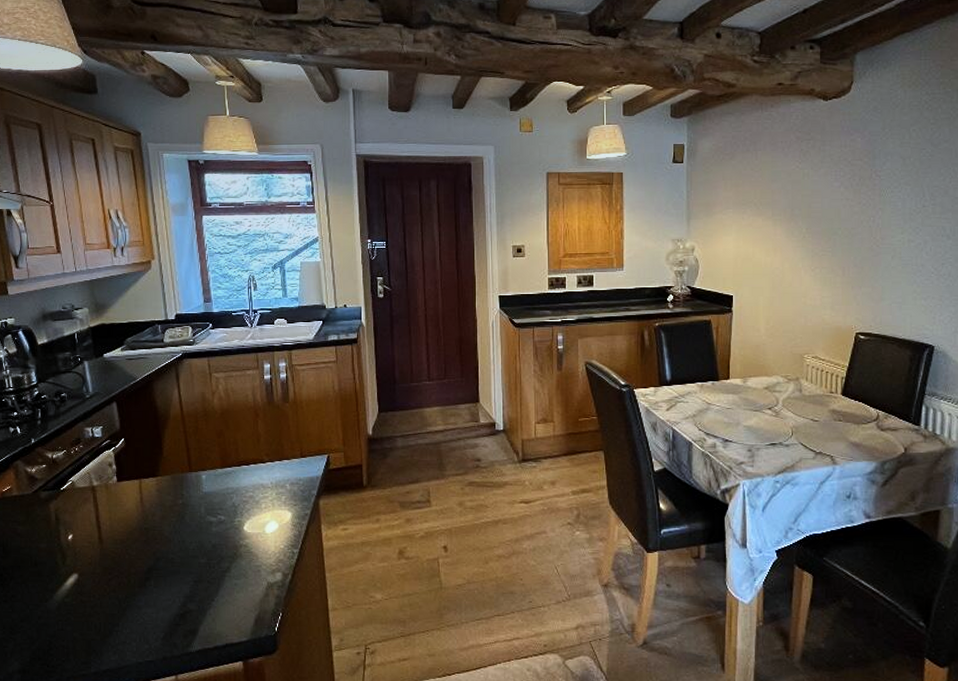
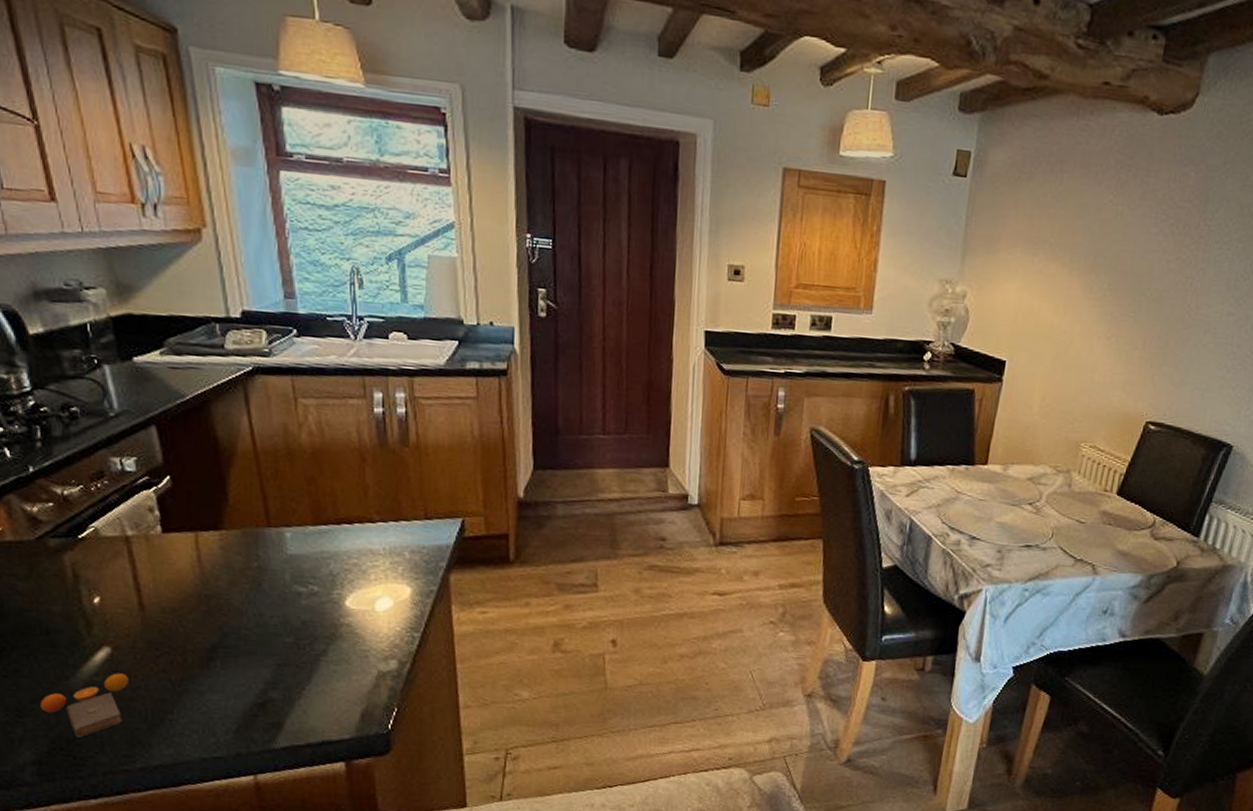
fruit: none [27,594,89,649] -> present [40,673,129,738]

